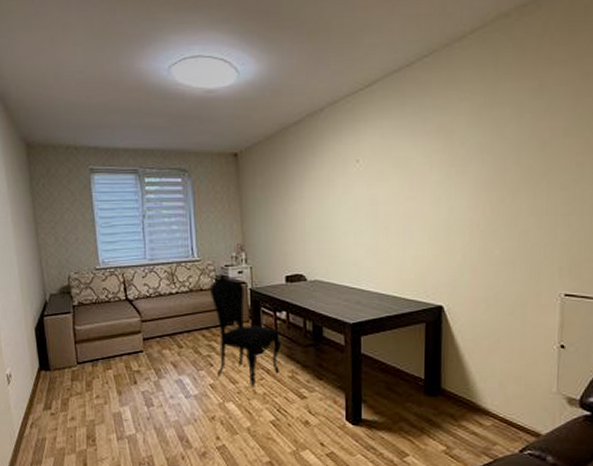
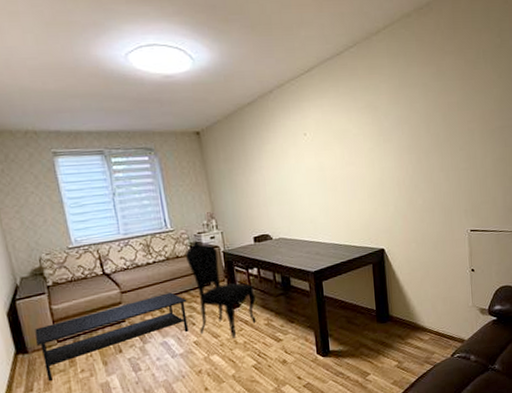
coffee table: none [57,327,207,403] -> present [35,292,188,382]

